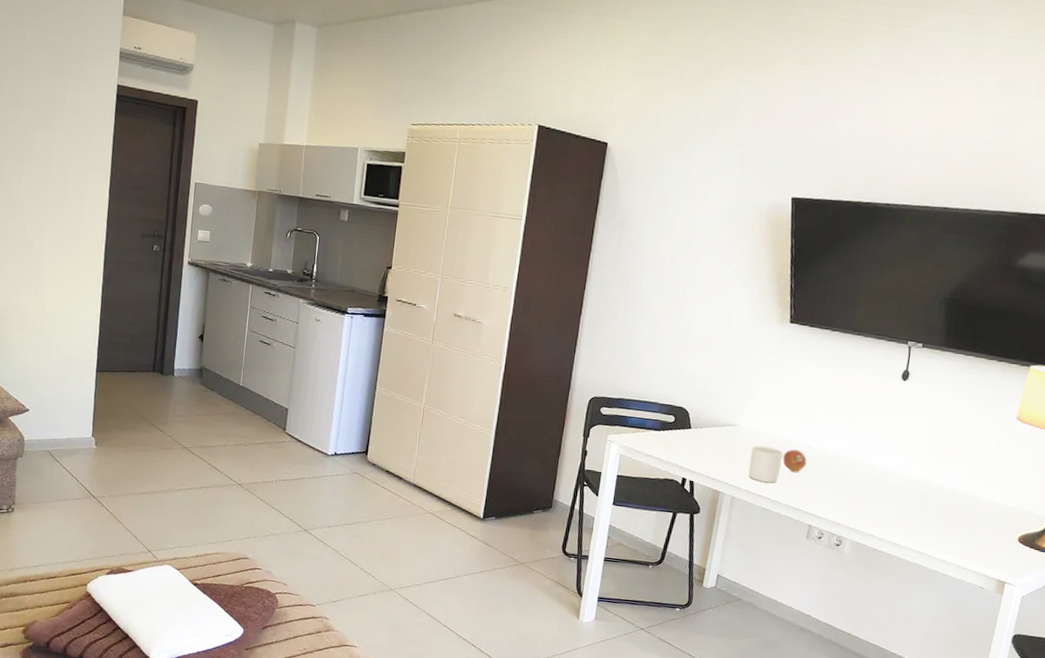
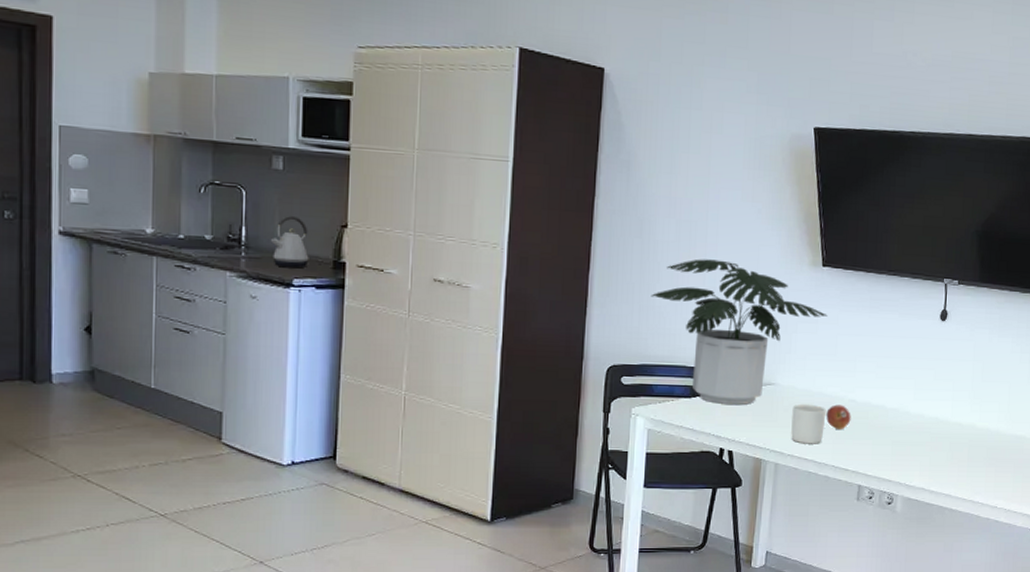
kettle: none [334,257,362,300] -> present [271,216,309,269]
potted plant: none [632,310,791,442] -> present [651,259,827,405]

